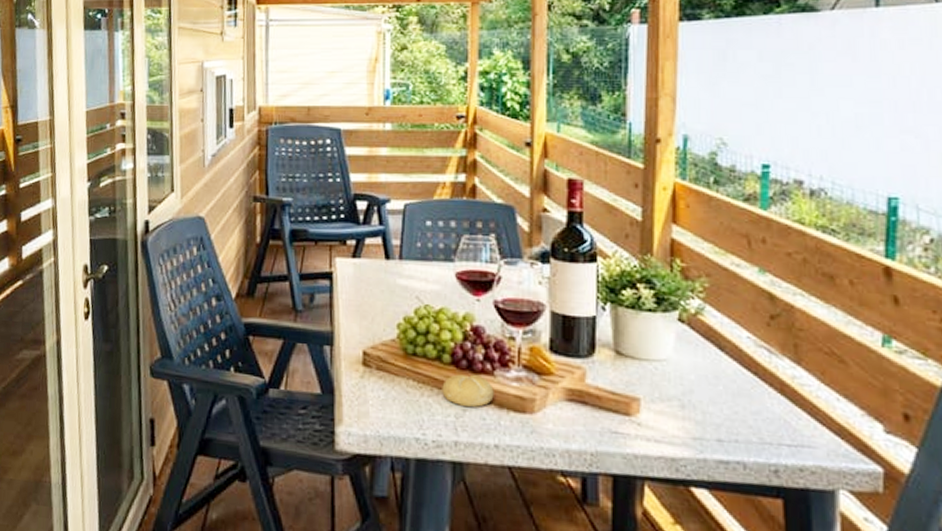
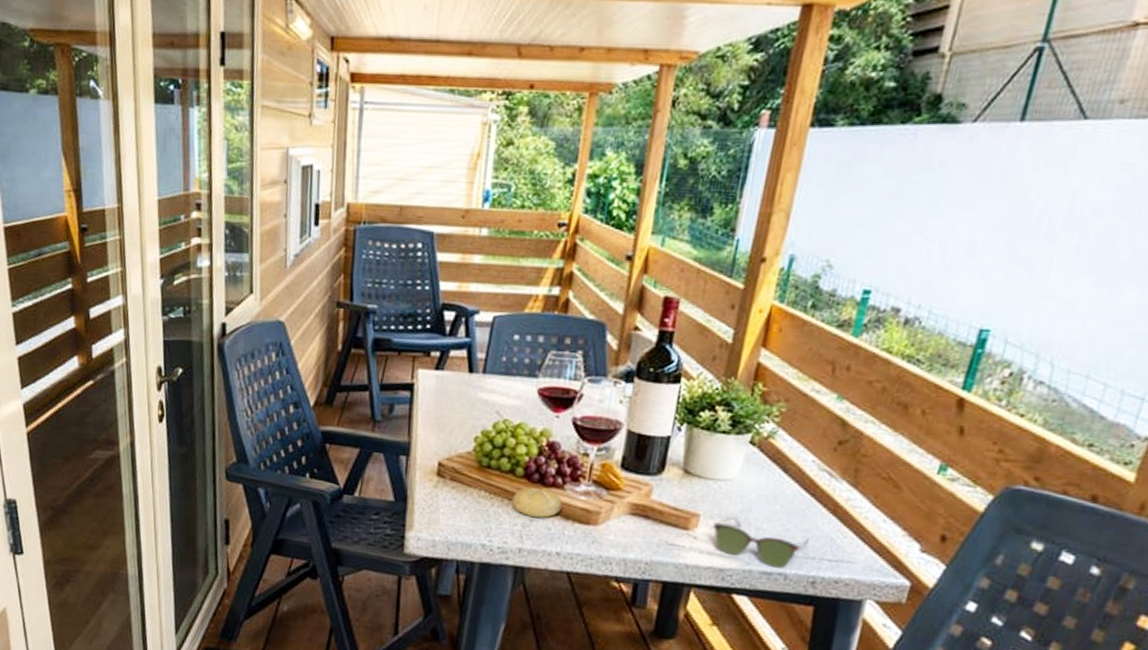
sunglasses: none [655,400,762,456] -> present [712,516,809,568]

